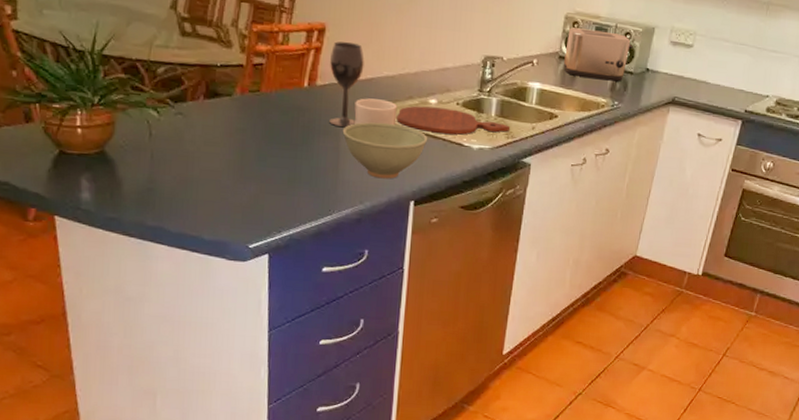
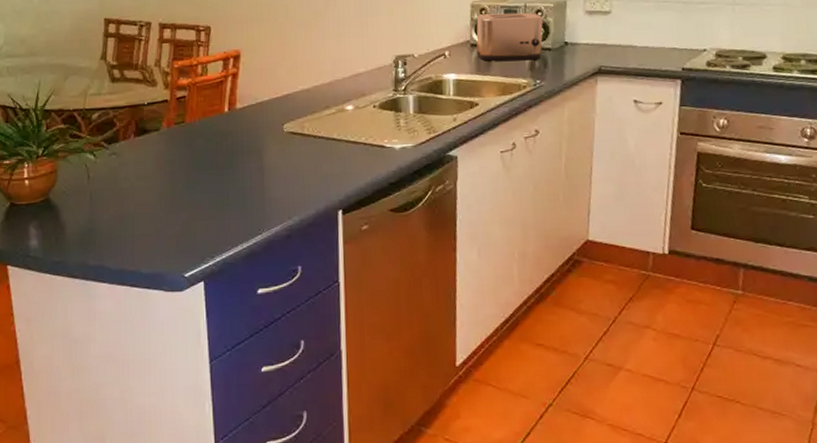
wine glass: present [329,41,364,128] -> none [247,64,279,146]
bowl: present [342,122,428,179] -> none [264,135,349,191]
mug: present [354,98,398,126] -> none [274,113,316,142]
cutting board: present [396,105,511,135] -> none [316,112,431,138]

